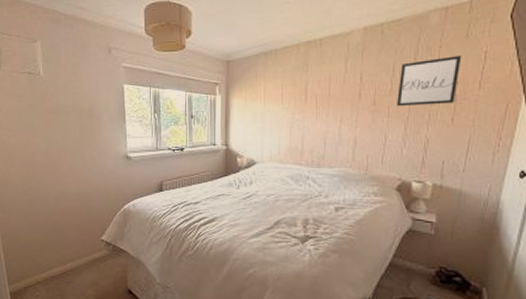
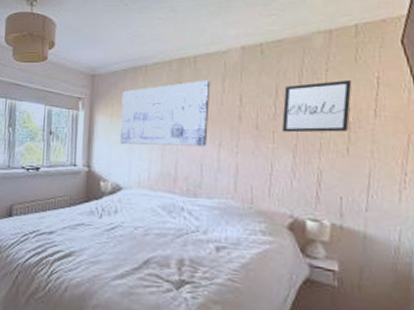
wall art: none [253,61,335,125] -> present [119,79,211,146]

